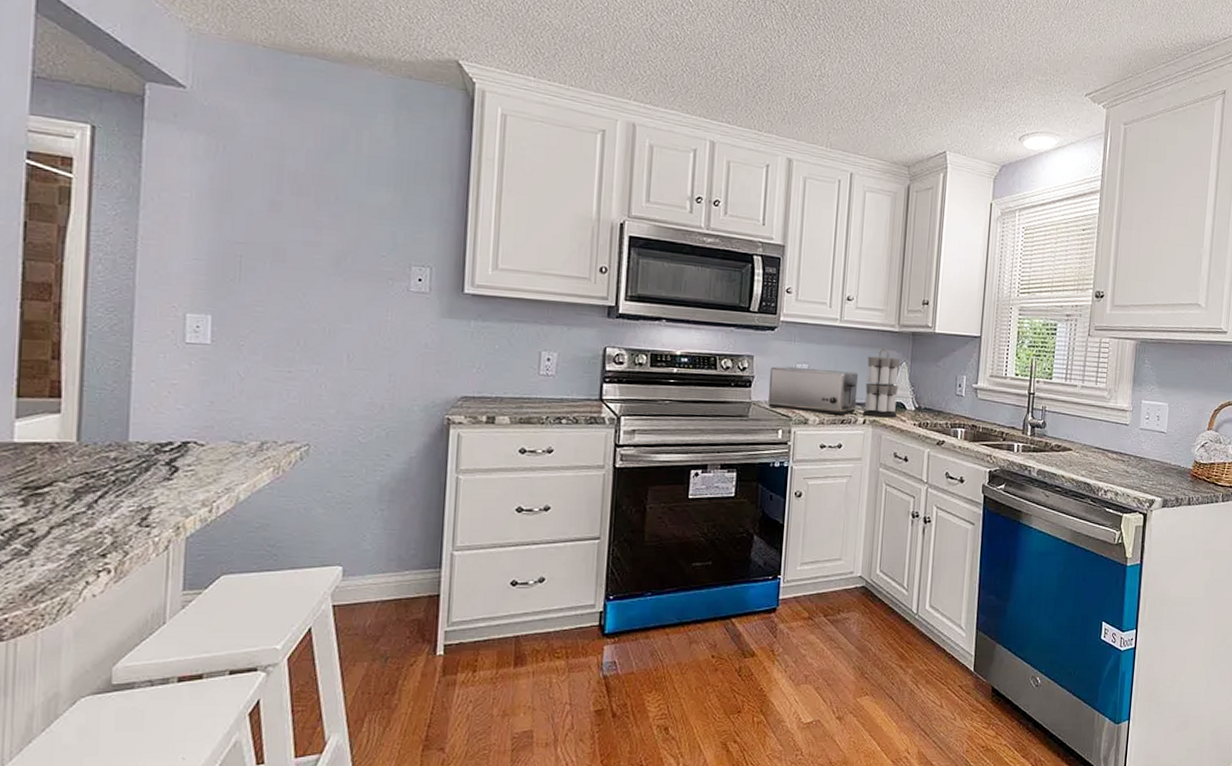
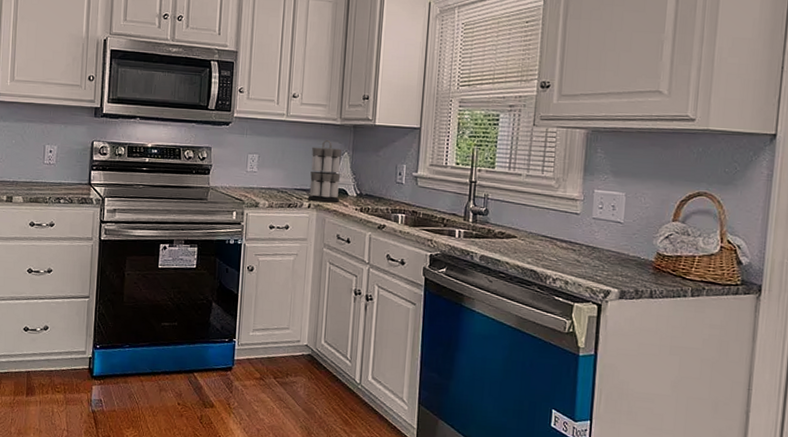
toaster: present [767,366,859,415] -> none [223,156,304,200]

